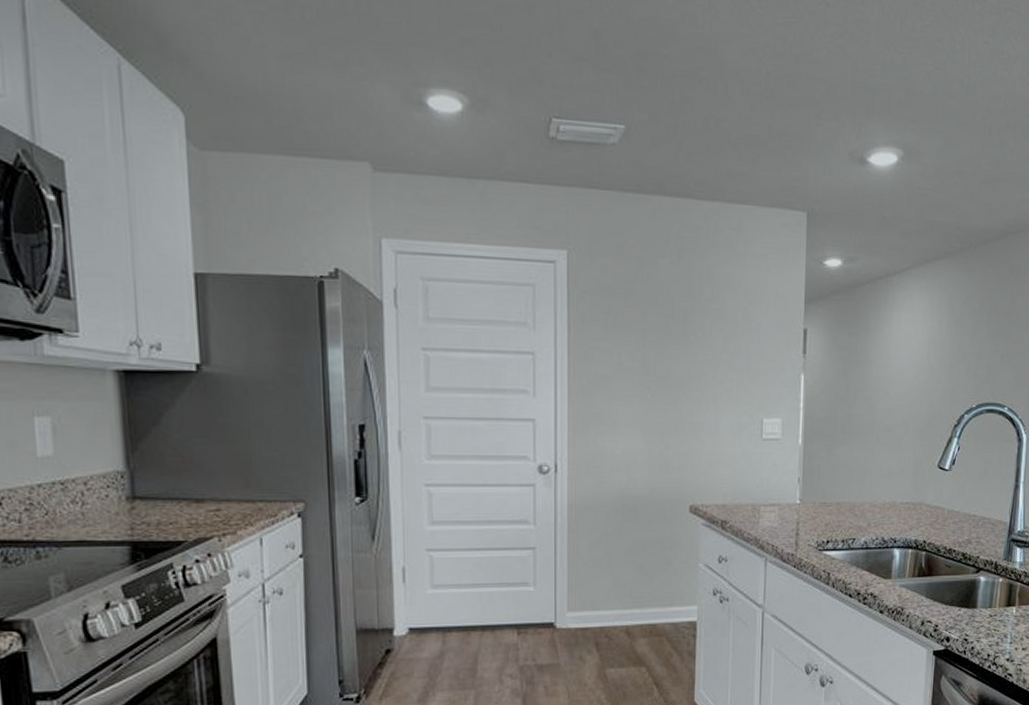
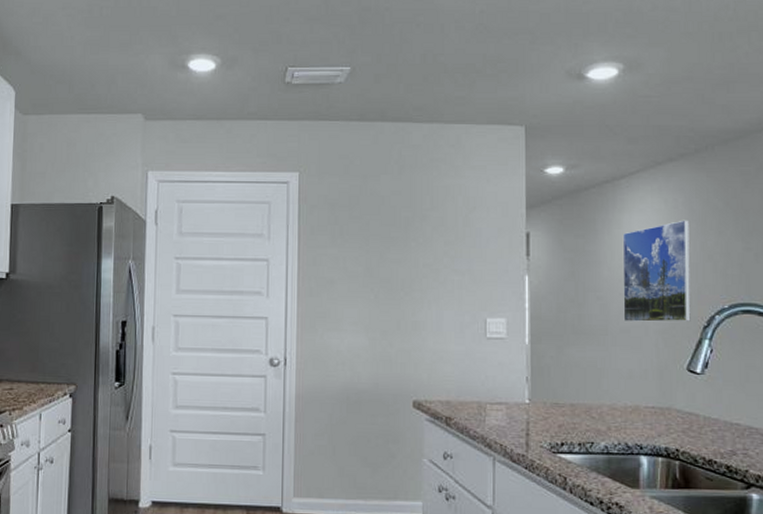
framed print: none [887,320,951,422] -> present [622,220,691,322]

